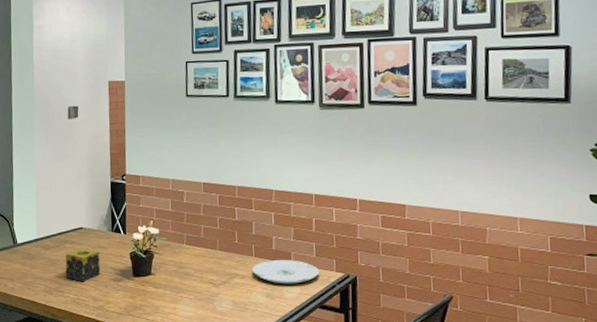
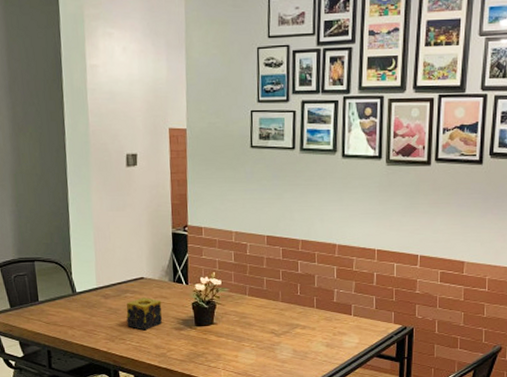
plate: present [252,260,319,284] -> none [313,312,378,335]

